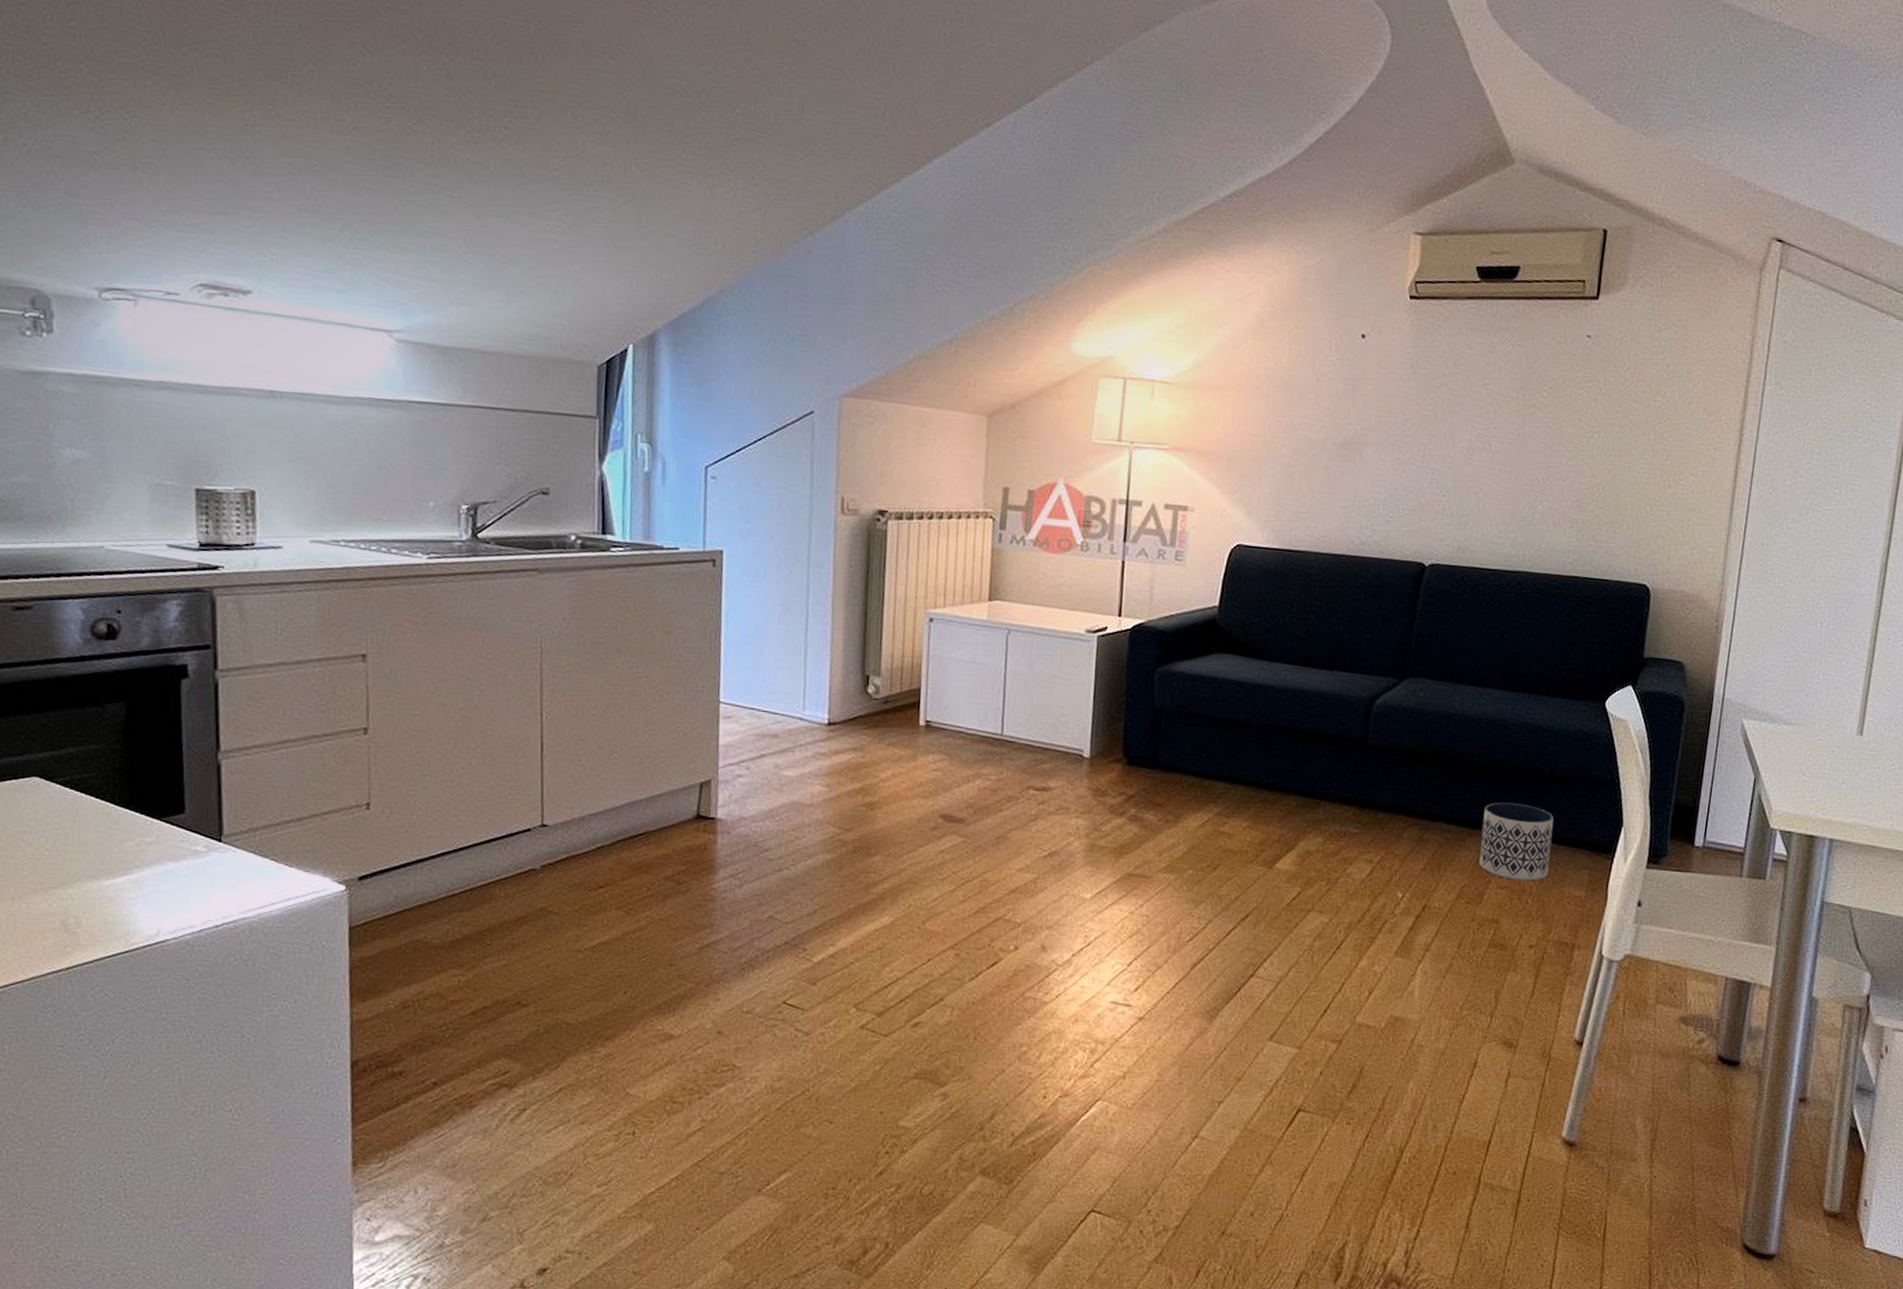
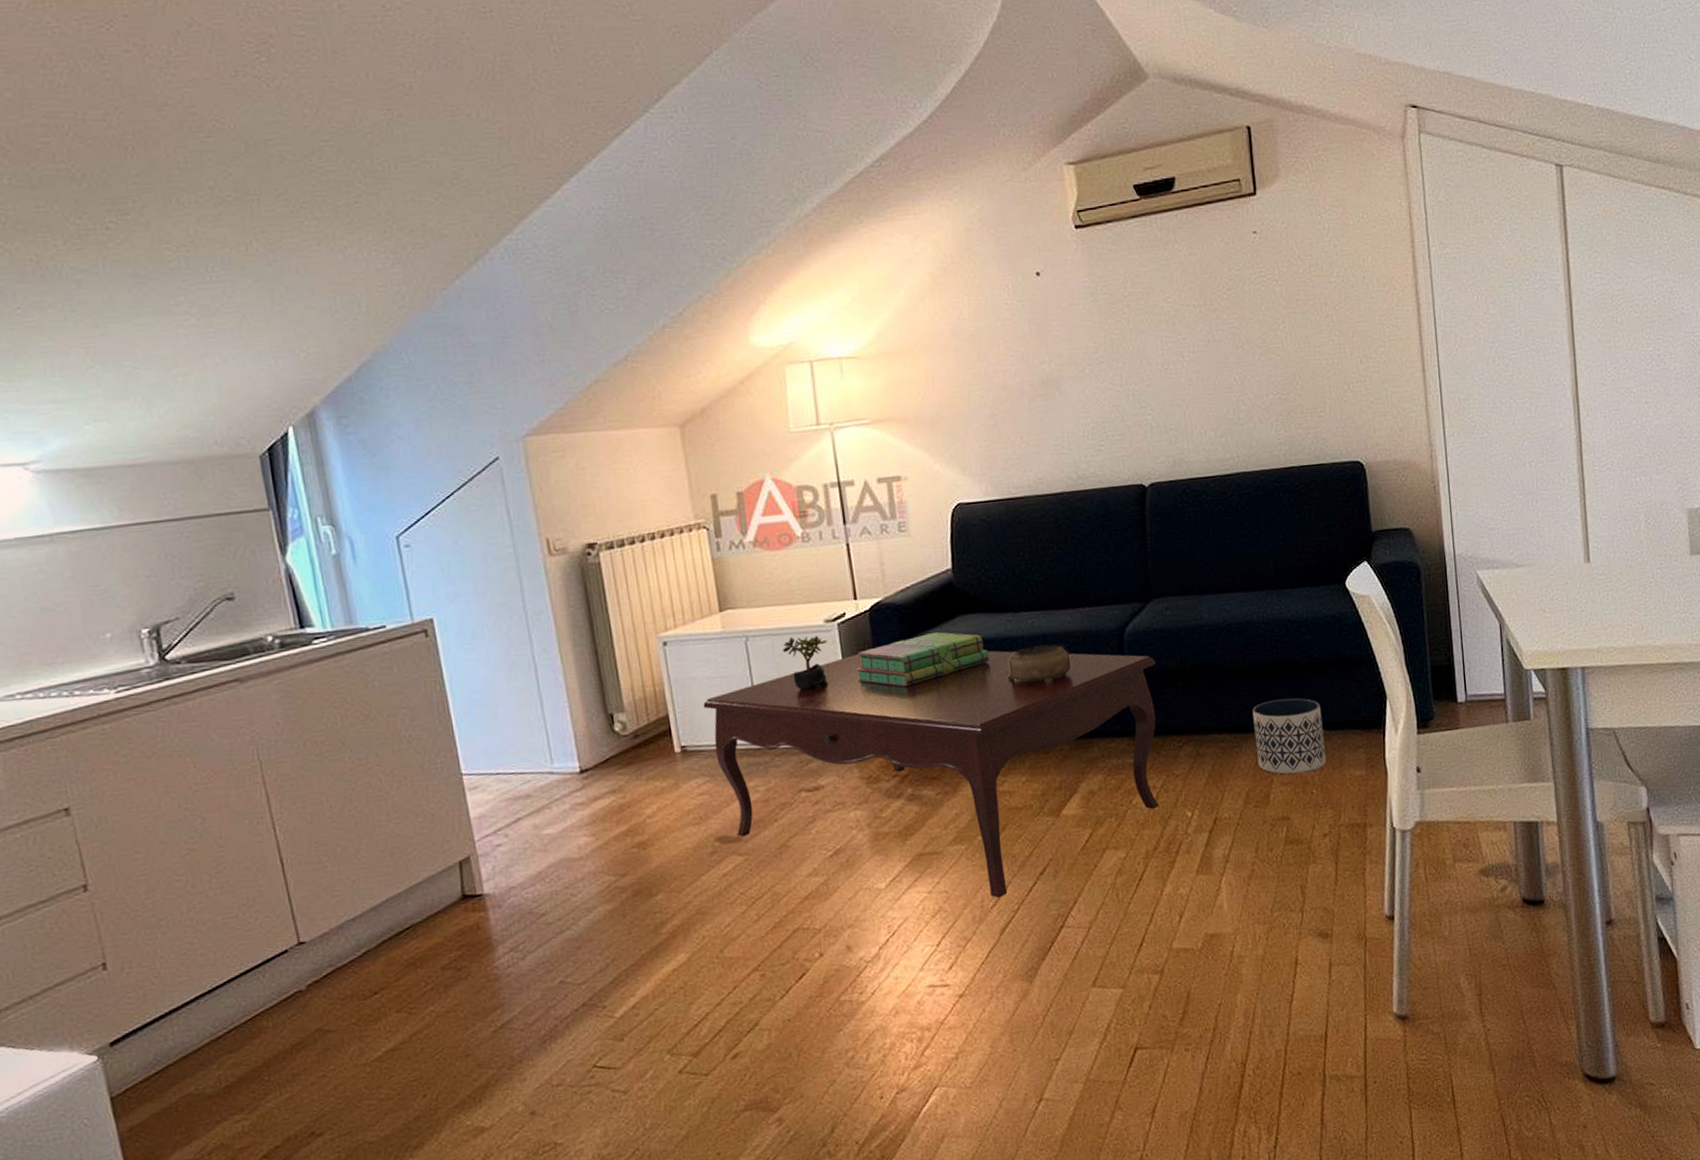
coffee table: none [954,668,1399,933] -> present [703,650,1159,898]
succulent plant: none [1040,638,1085,695] -> present [783,636,828,692]
stack of books: none [1105,663,1237,711] -> present [856,631,989,687]
decorative bowl: none [1250,698,1316,738] -> present [1007,644,1071,684]

